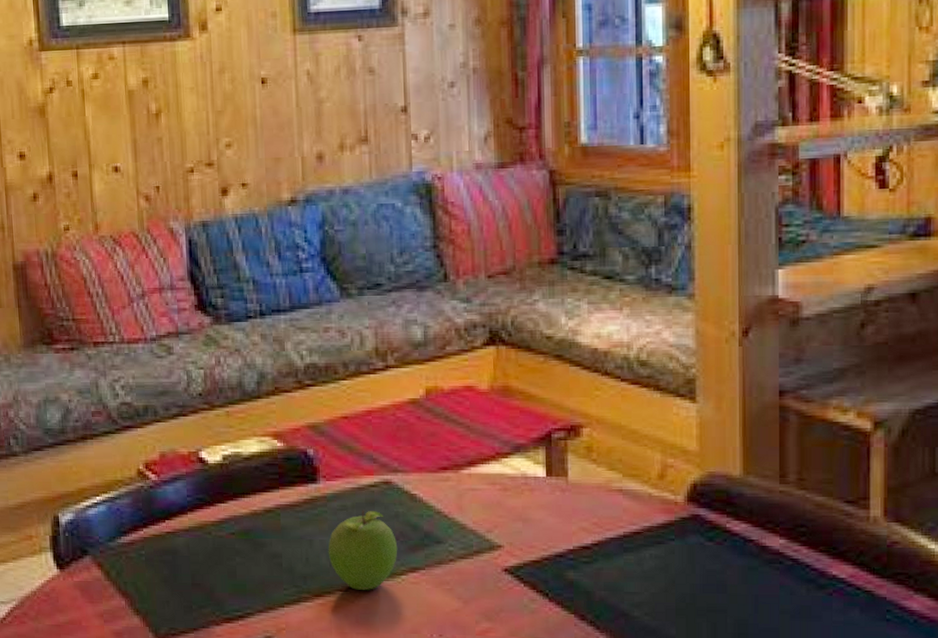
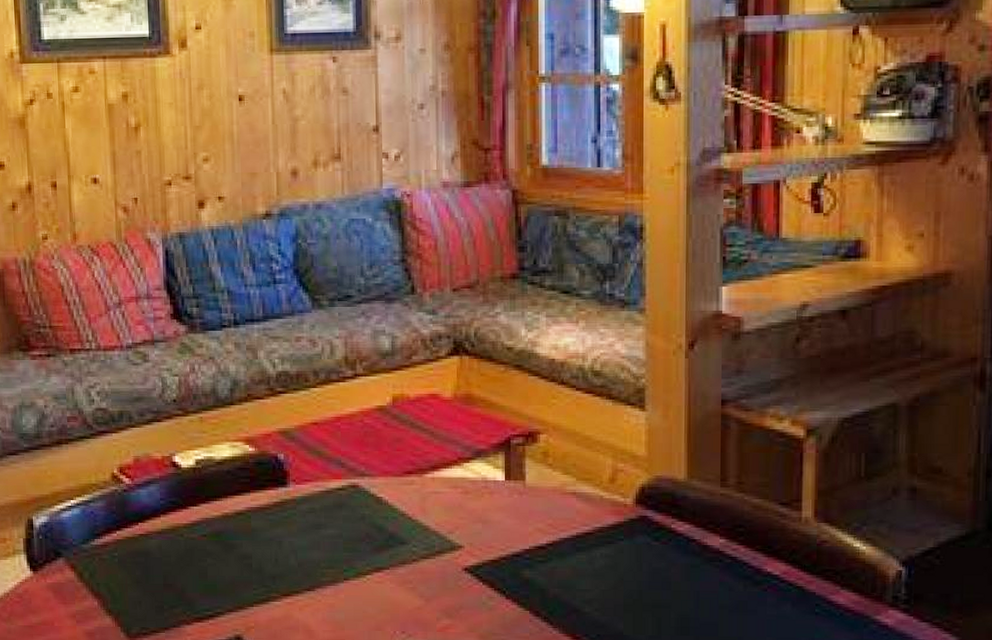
fruit: present [328,510,398,590] -> none [296,512,364,589]

